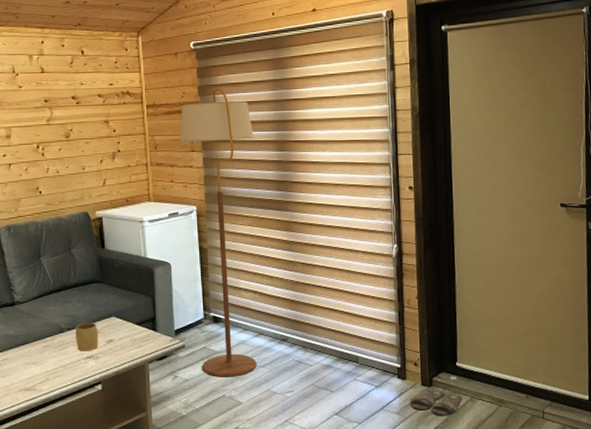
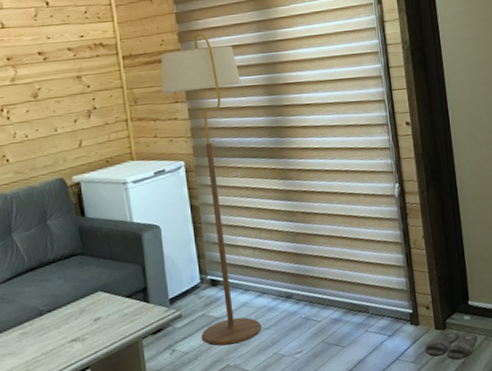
mug: present [75,323,99,351] -> none [57,300,85,335]

